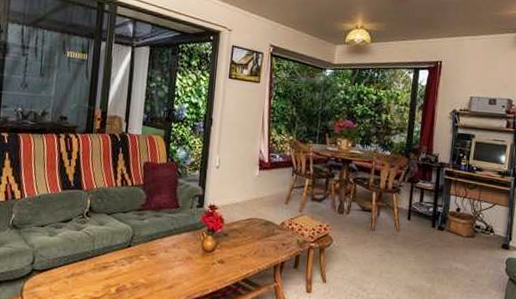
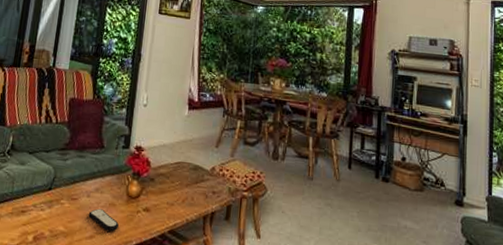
remote control: none [167,262,196,282] -> present [88,208,119,232]

